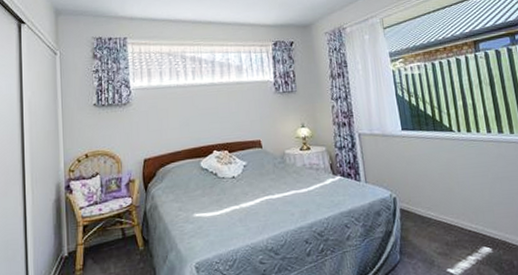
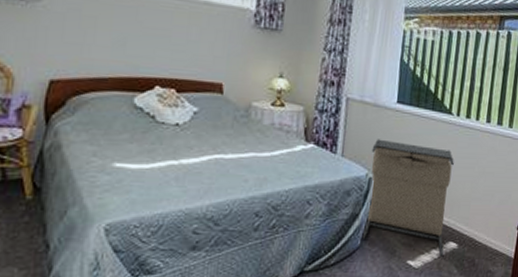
laundry hamper: none [389,162,481,262] -> present [362,139,454,257]

